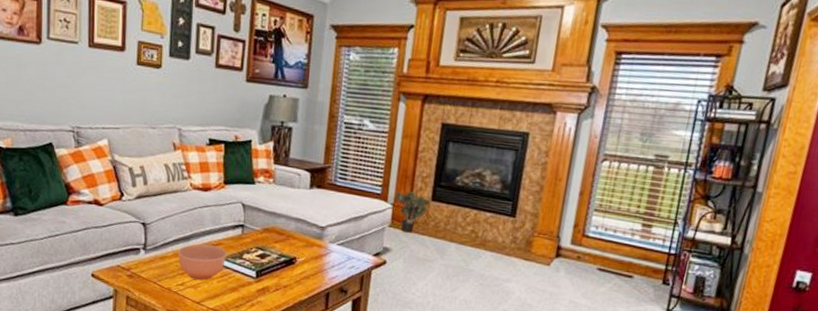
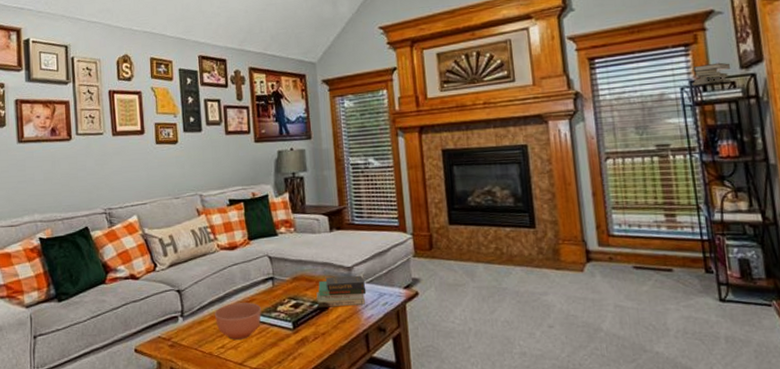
books: none [284,234,336,265] -> present [316,275,367,308]
potted plant: present [394,191,431,233] -> none [412,218,449,260]
books: none [710,79,754,104] -> present [692,62,732,87]

